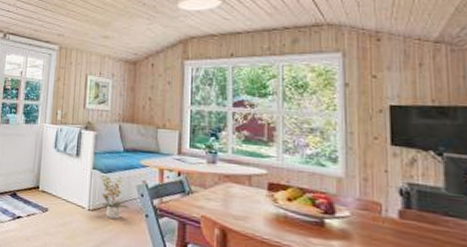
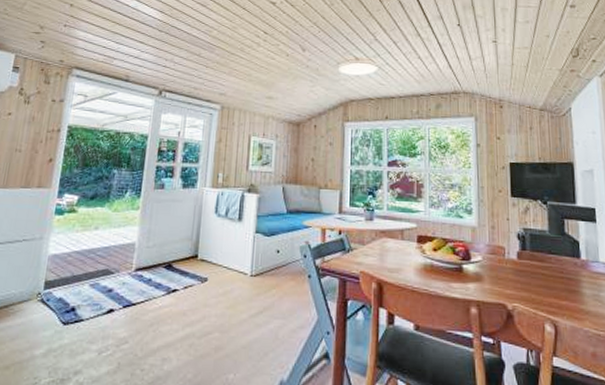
potted plant: present [99,174,130,219] -> none [262,238,293,282]

